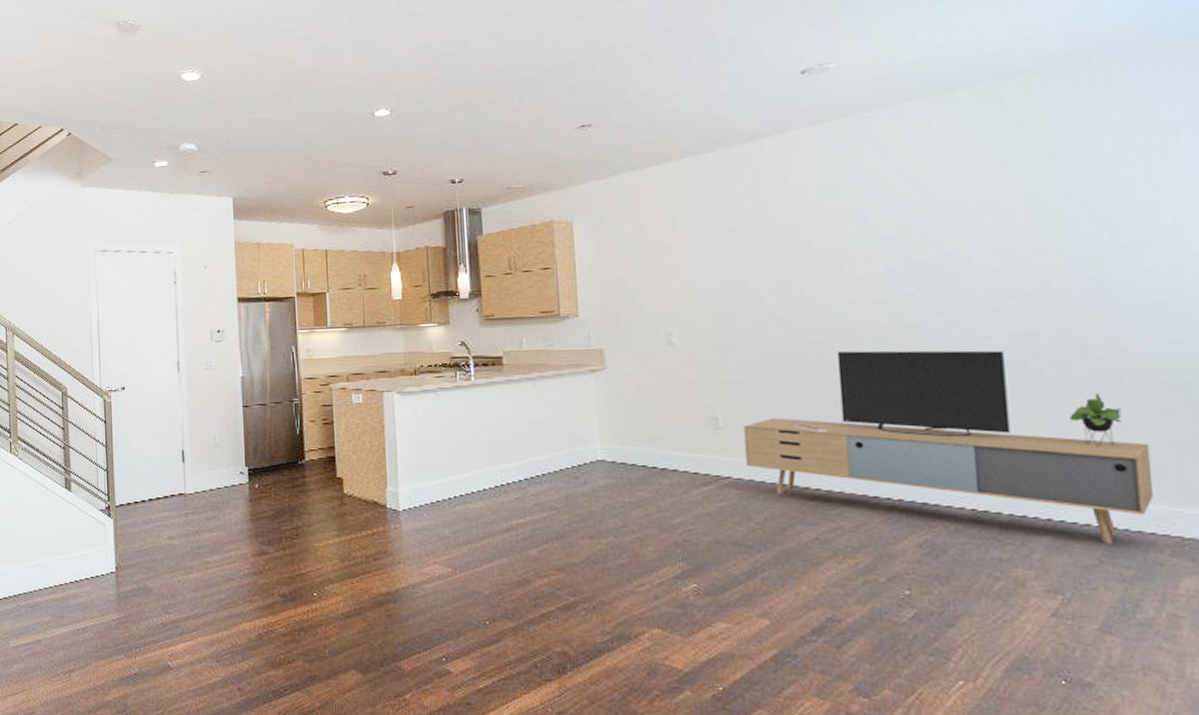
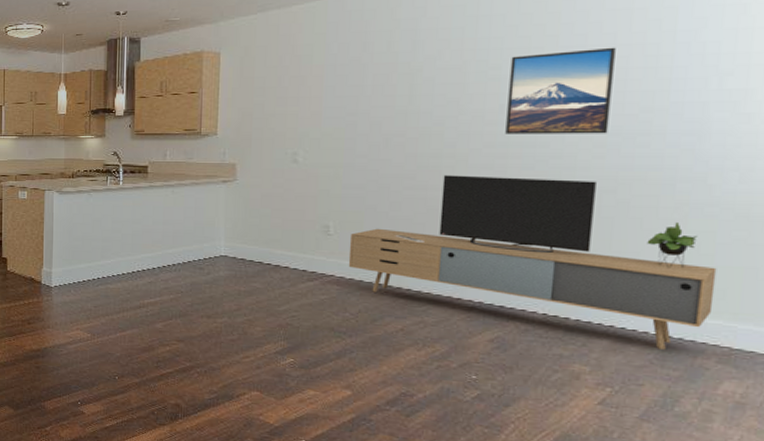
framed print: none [890,201,1006,302] -> present [505,47,616,134]

